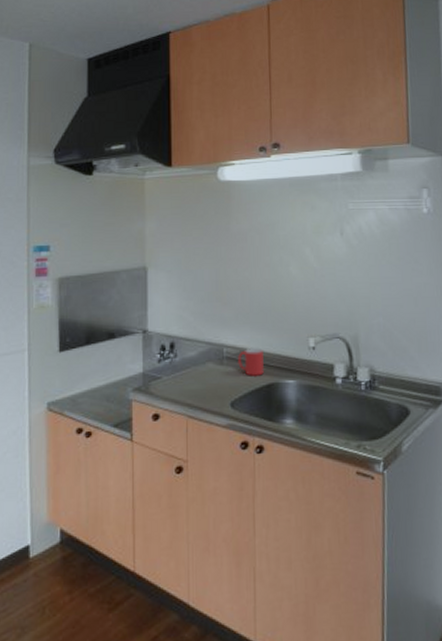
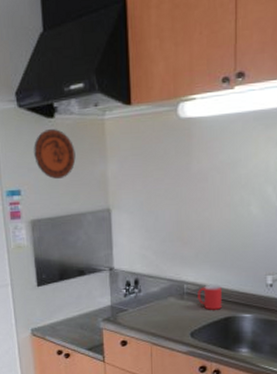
decorative plate: none [68,186,113,235] -> present [34,129,76,179]

